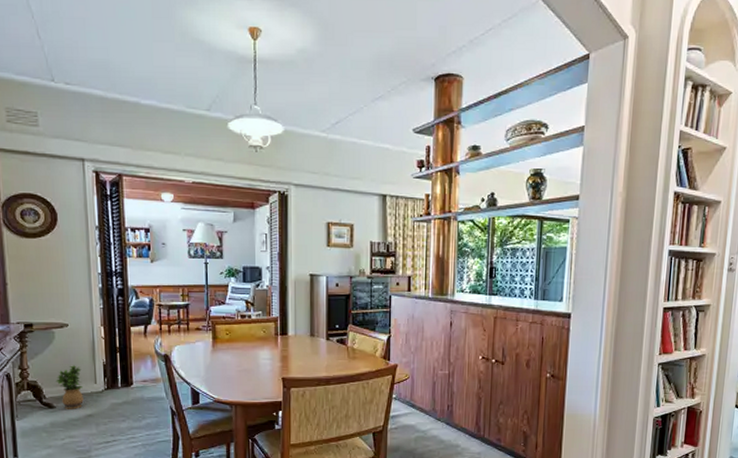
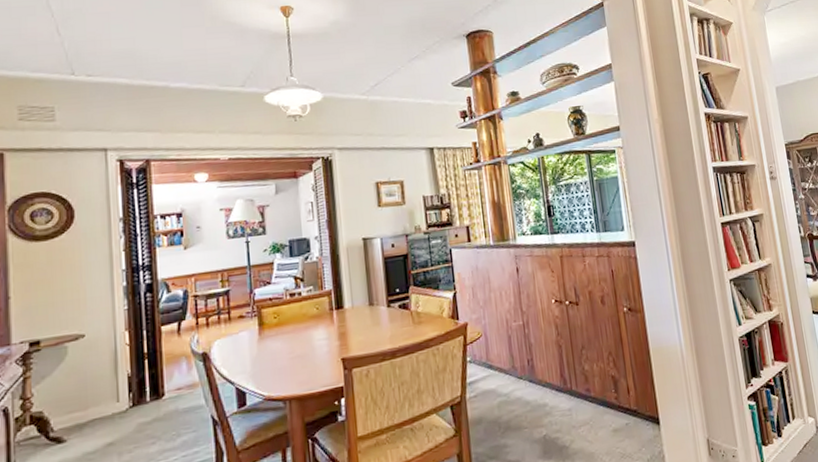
potted plant: present [55,365,84,409] -> none [67,383,103,441]

